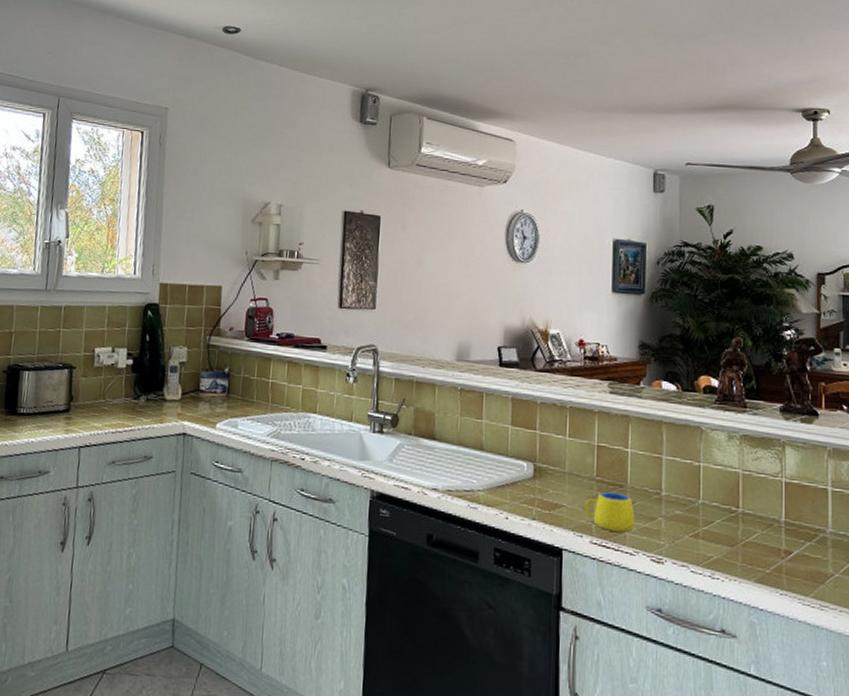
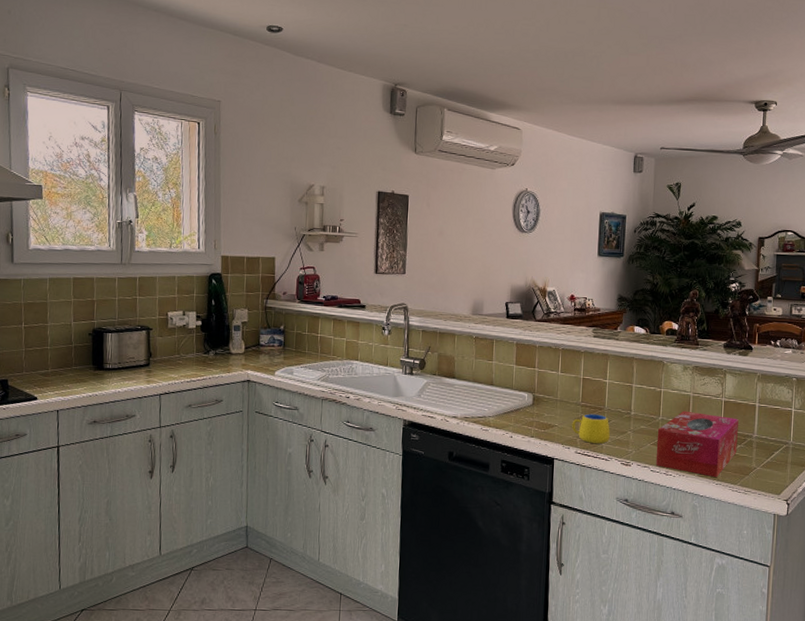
tissue box: none [697,493,806,586] -> present [655,411,739,478]

